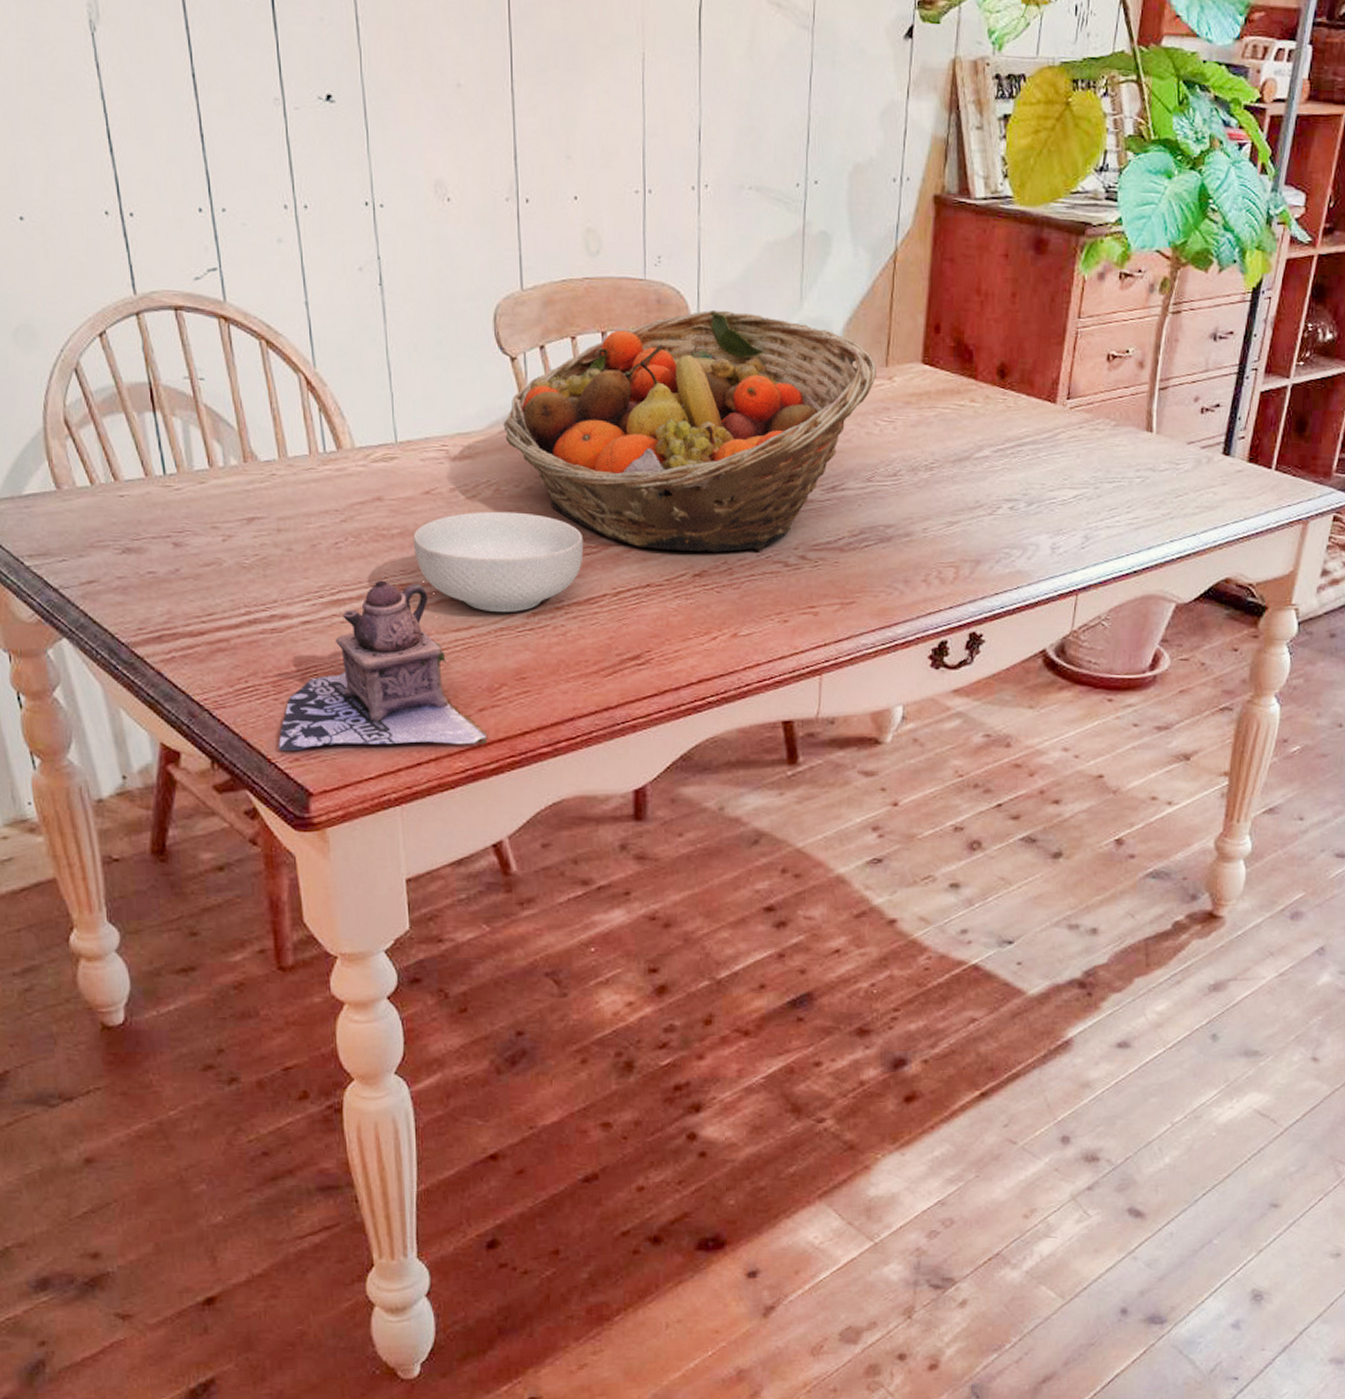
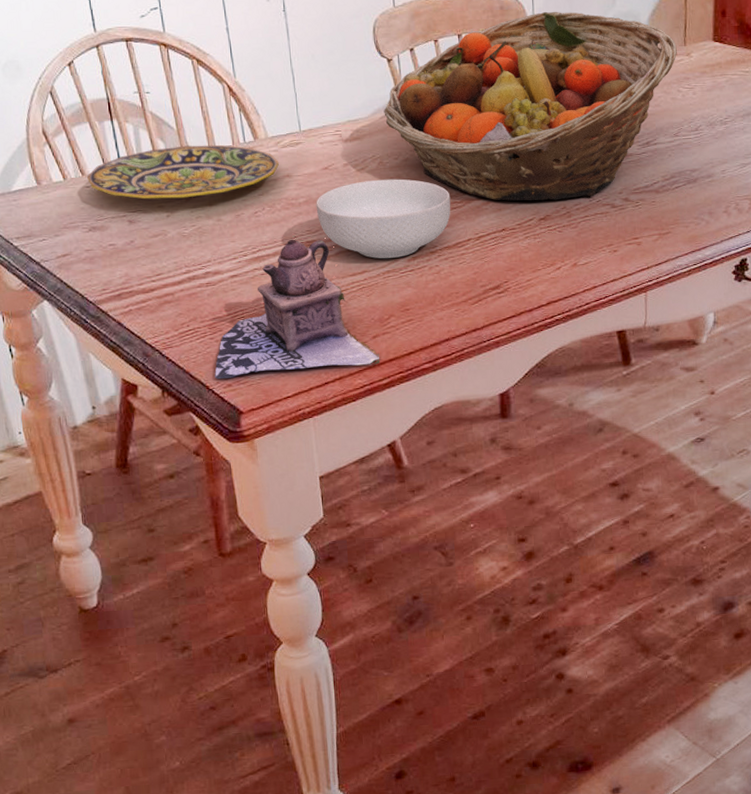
plate: none [121,451,368,519] -> present [87,144,279,200]

